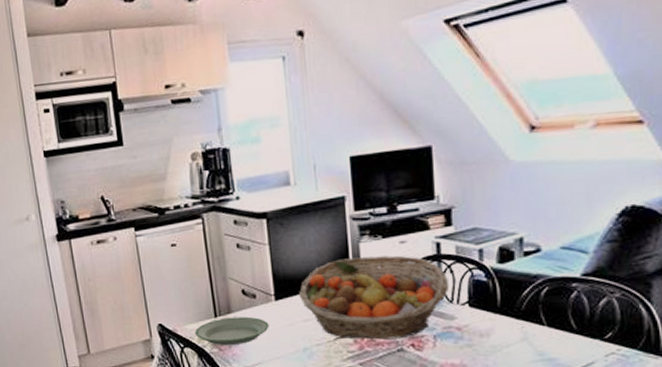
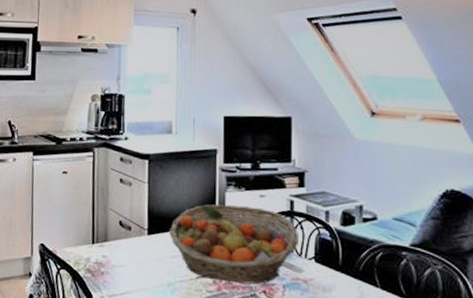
plate: present [194,316,269,346] -> none [72,245,140,273]

